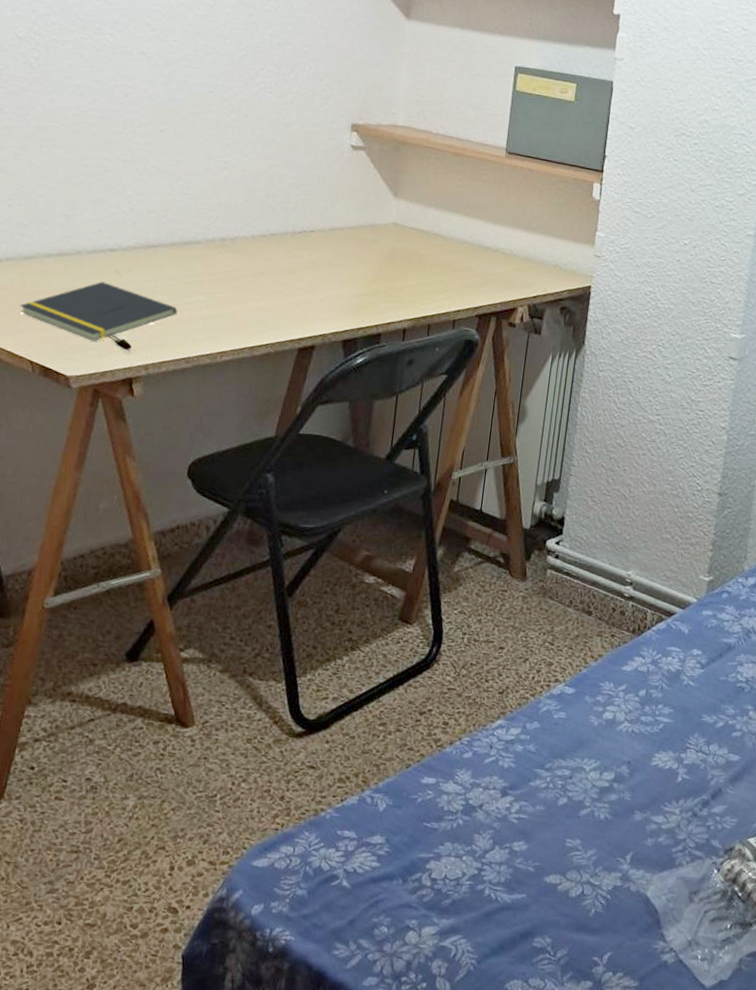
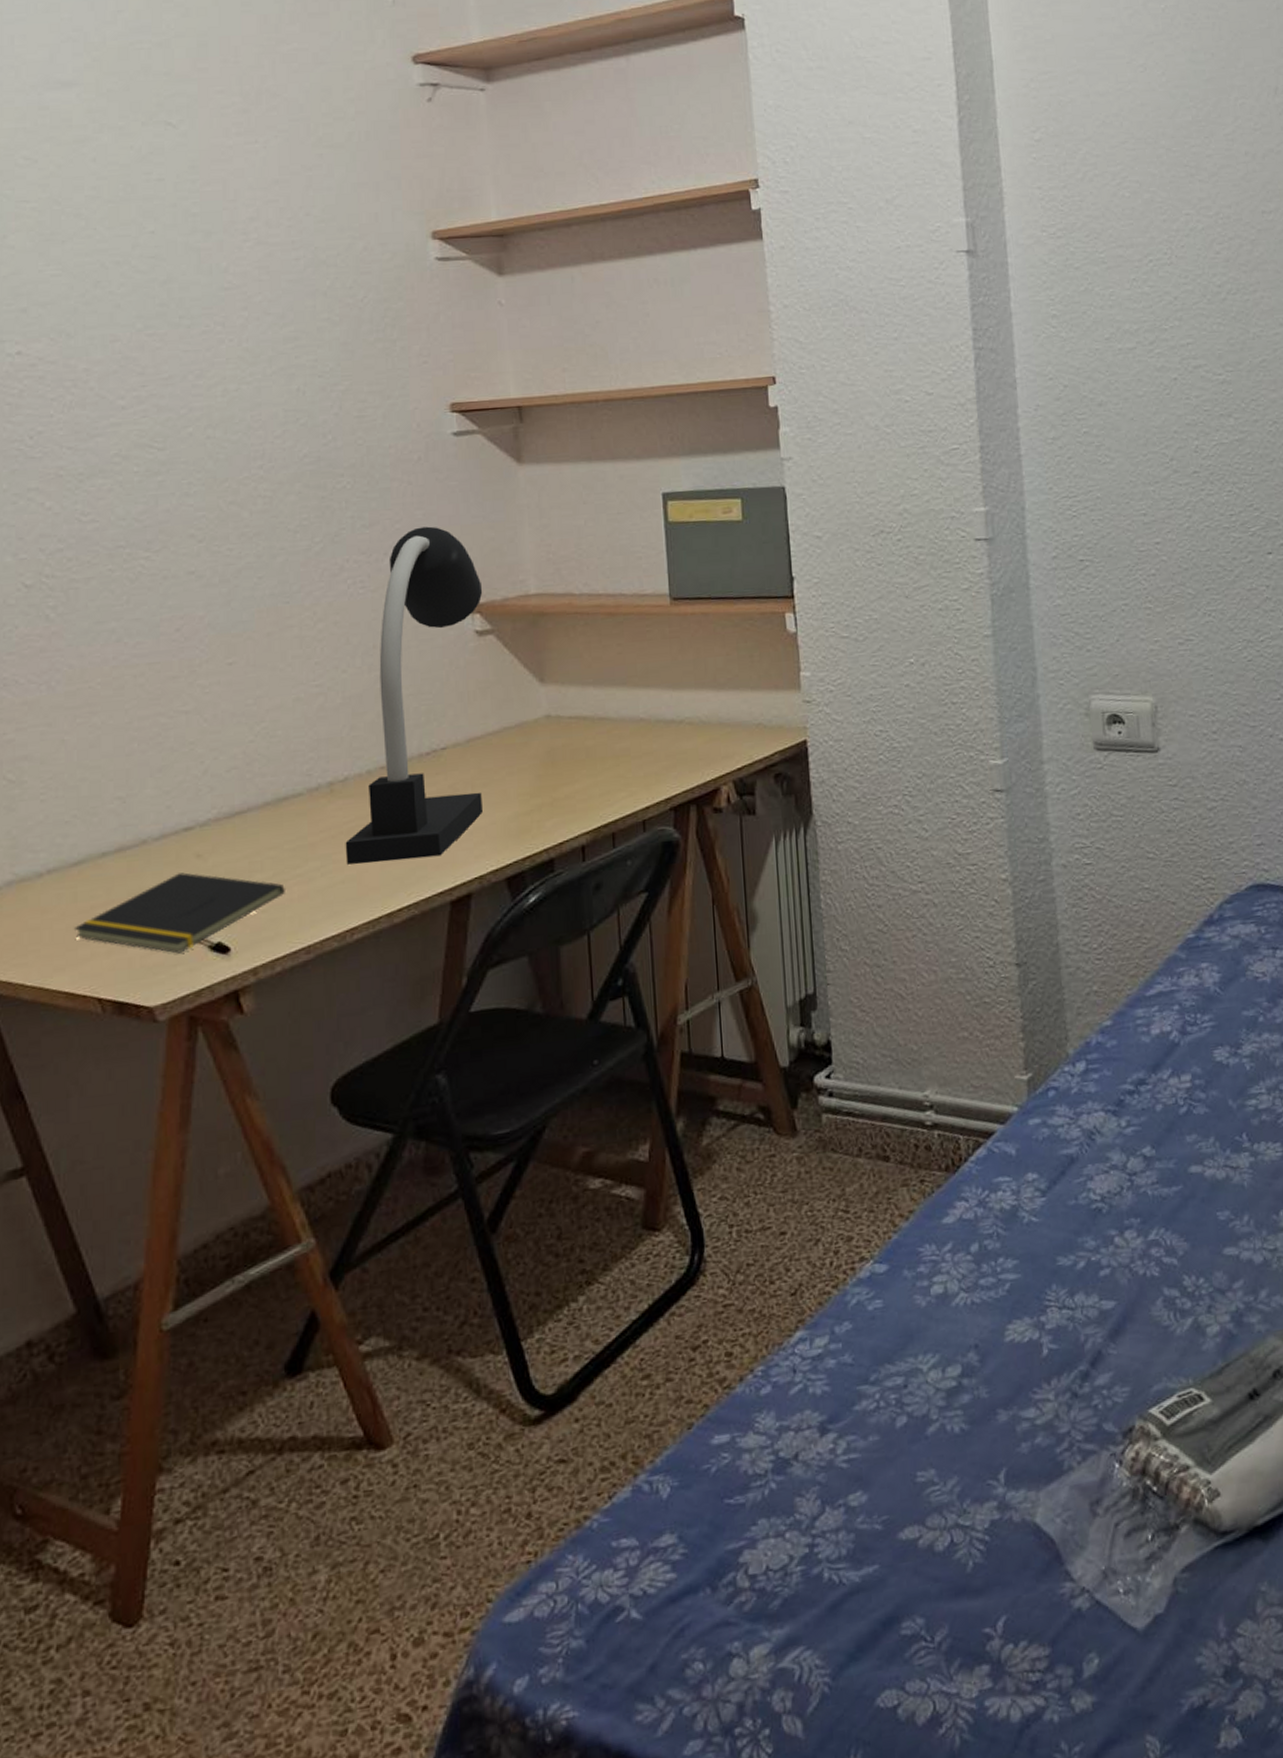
desk lamp: none [225,53,362,313] -> present [345,526,484,864]

